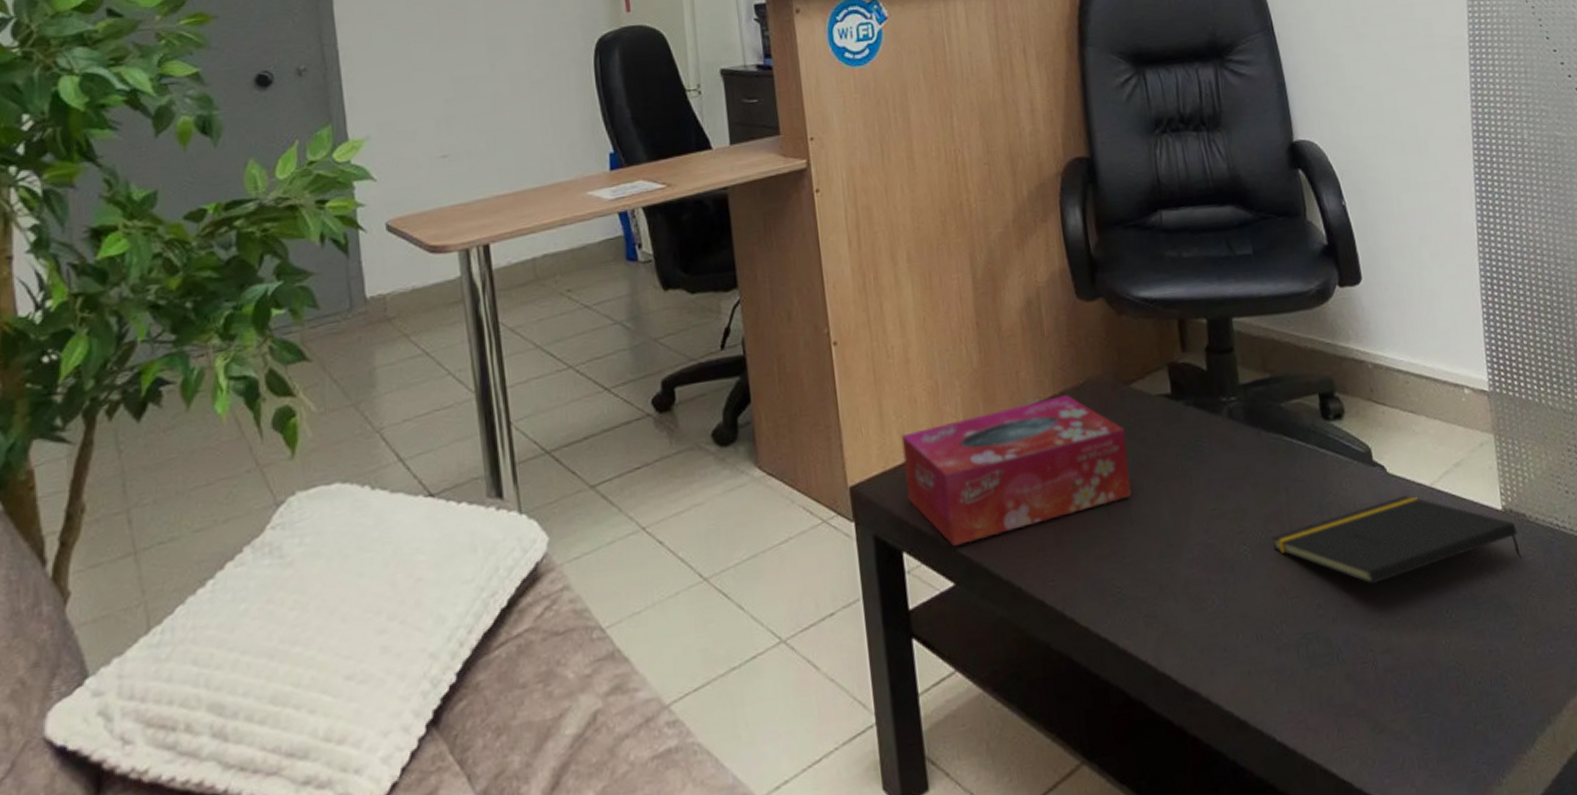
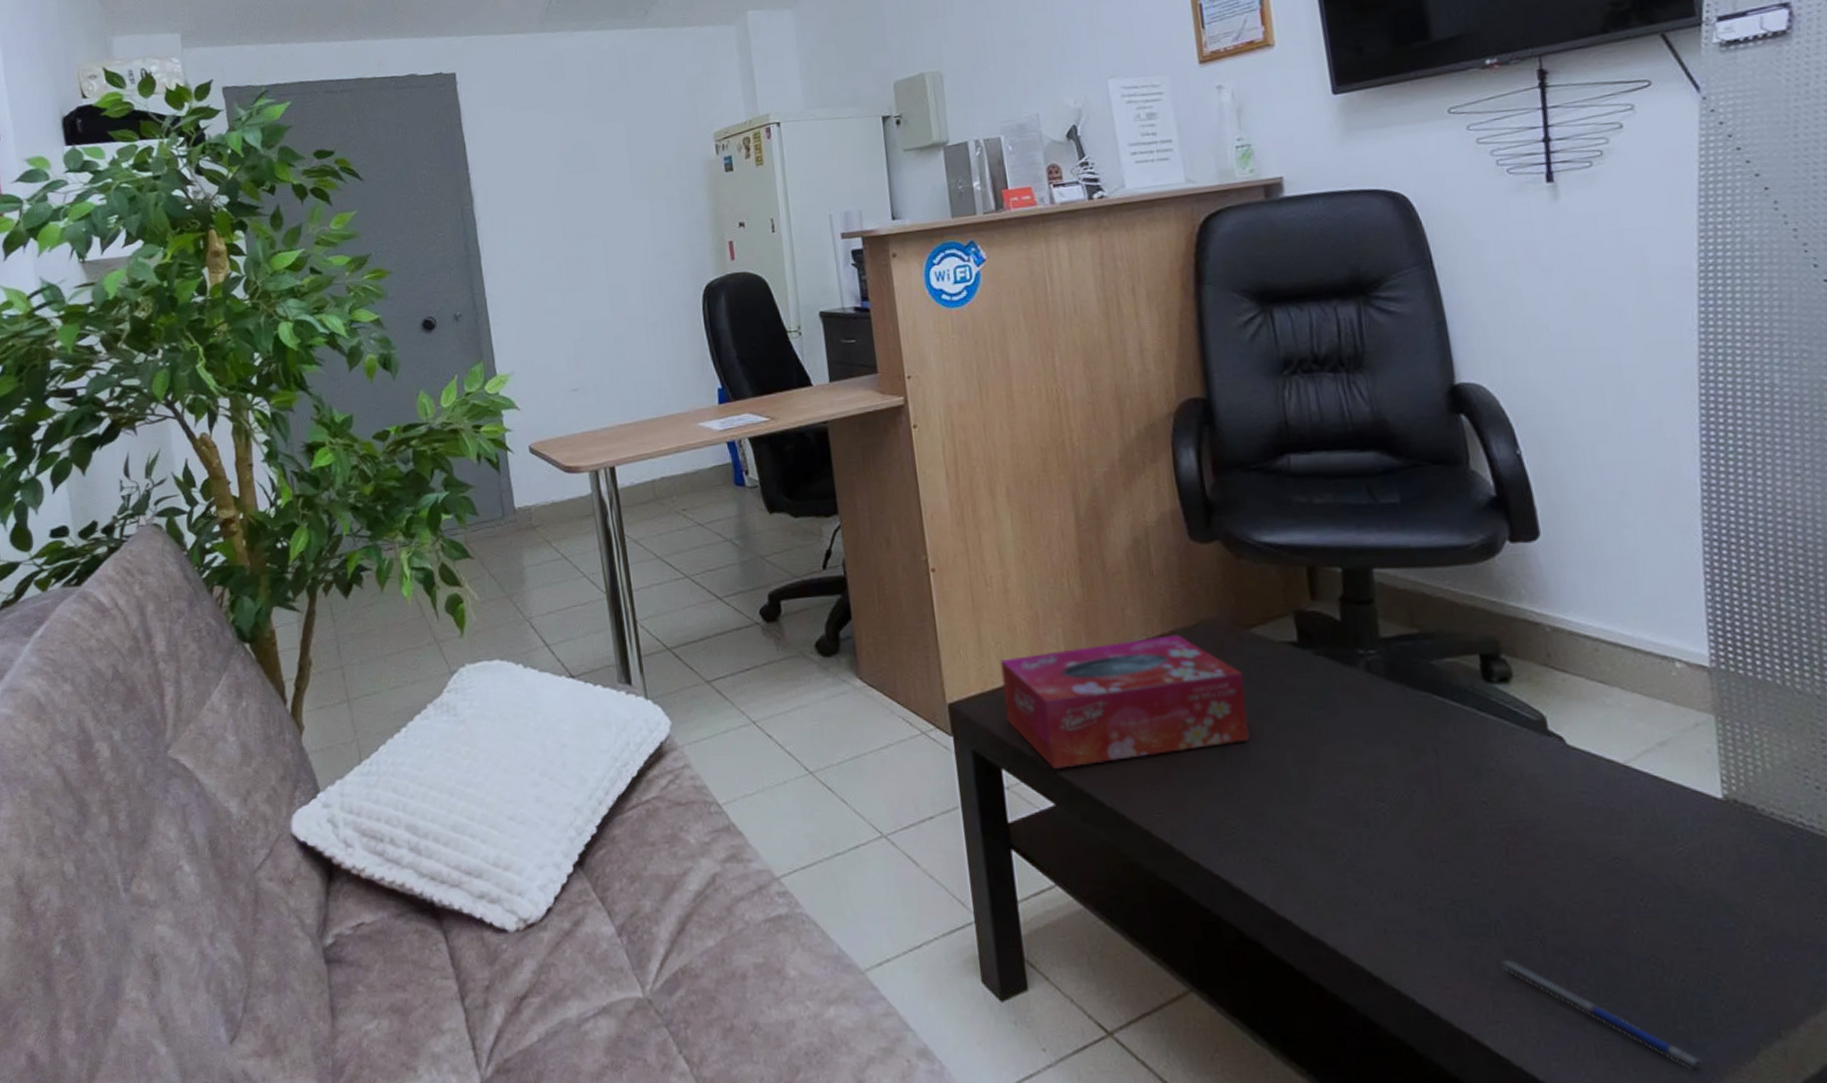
notepad: present [1271,494,1523,585] -> none [1415,770,1750,861]
pen: none [1343,685,1496,765] -> present [1501,960,1702,1069]

